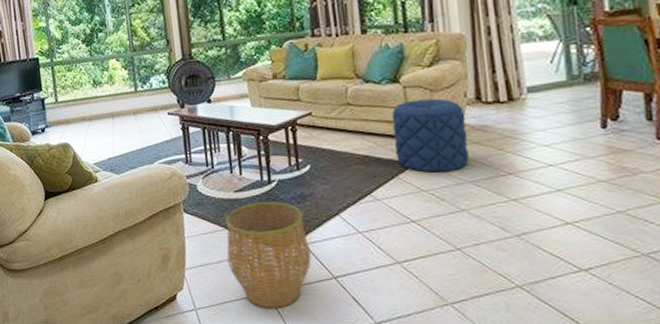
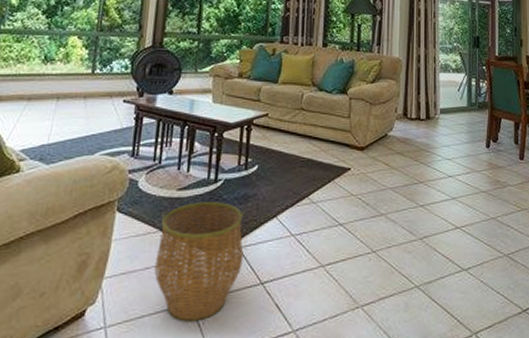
pouf: present [391,98,469,173] -> none [335,111,394,178]

